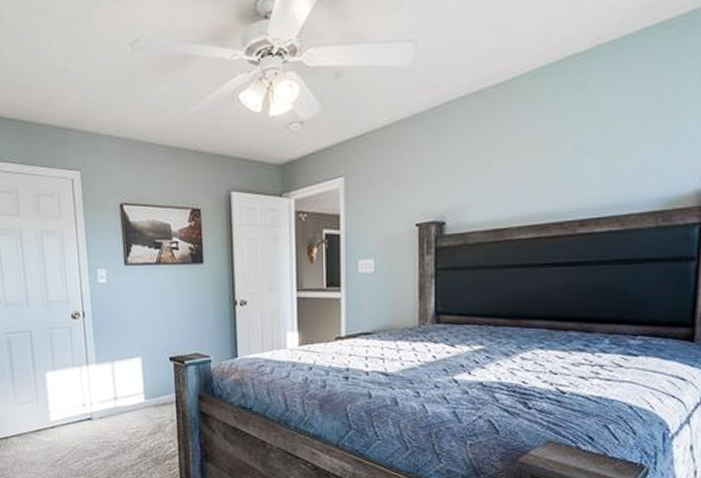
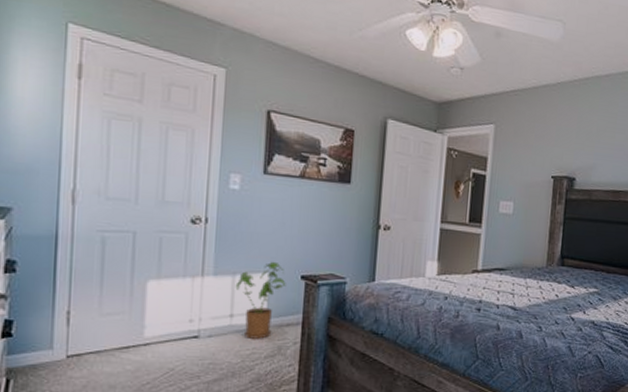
house plant: none [115,346,158,418] -> present [235,261,286,339]

